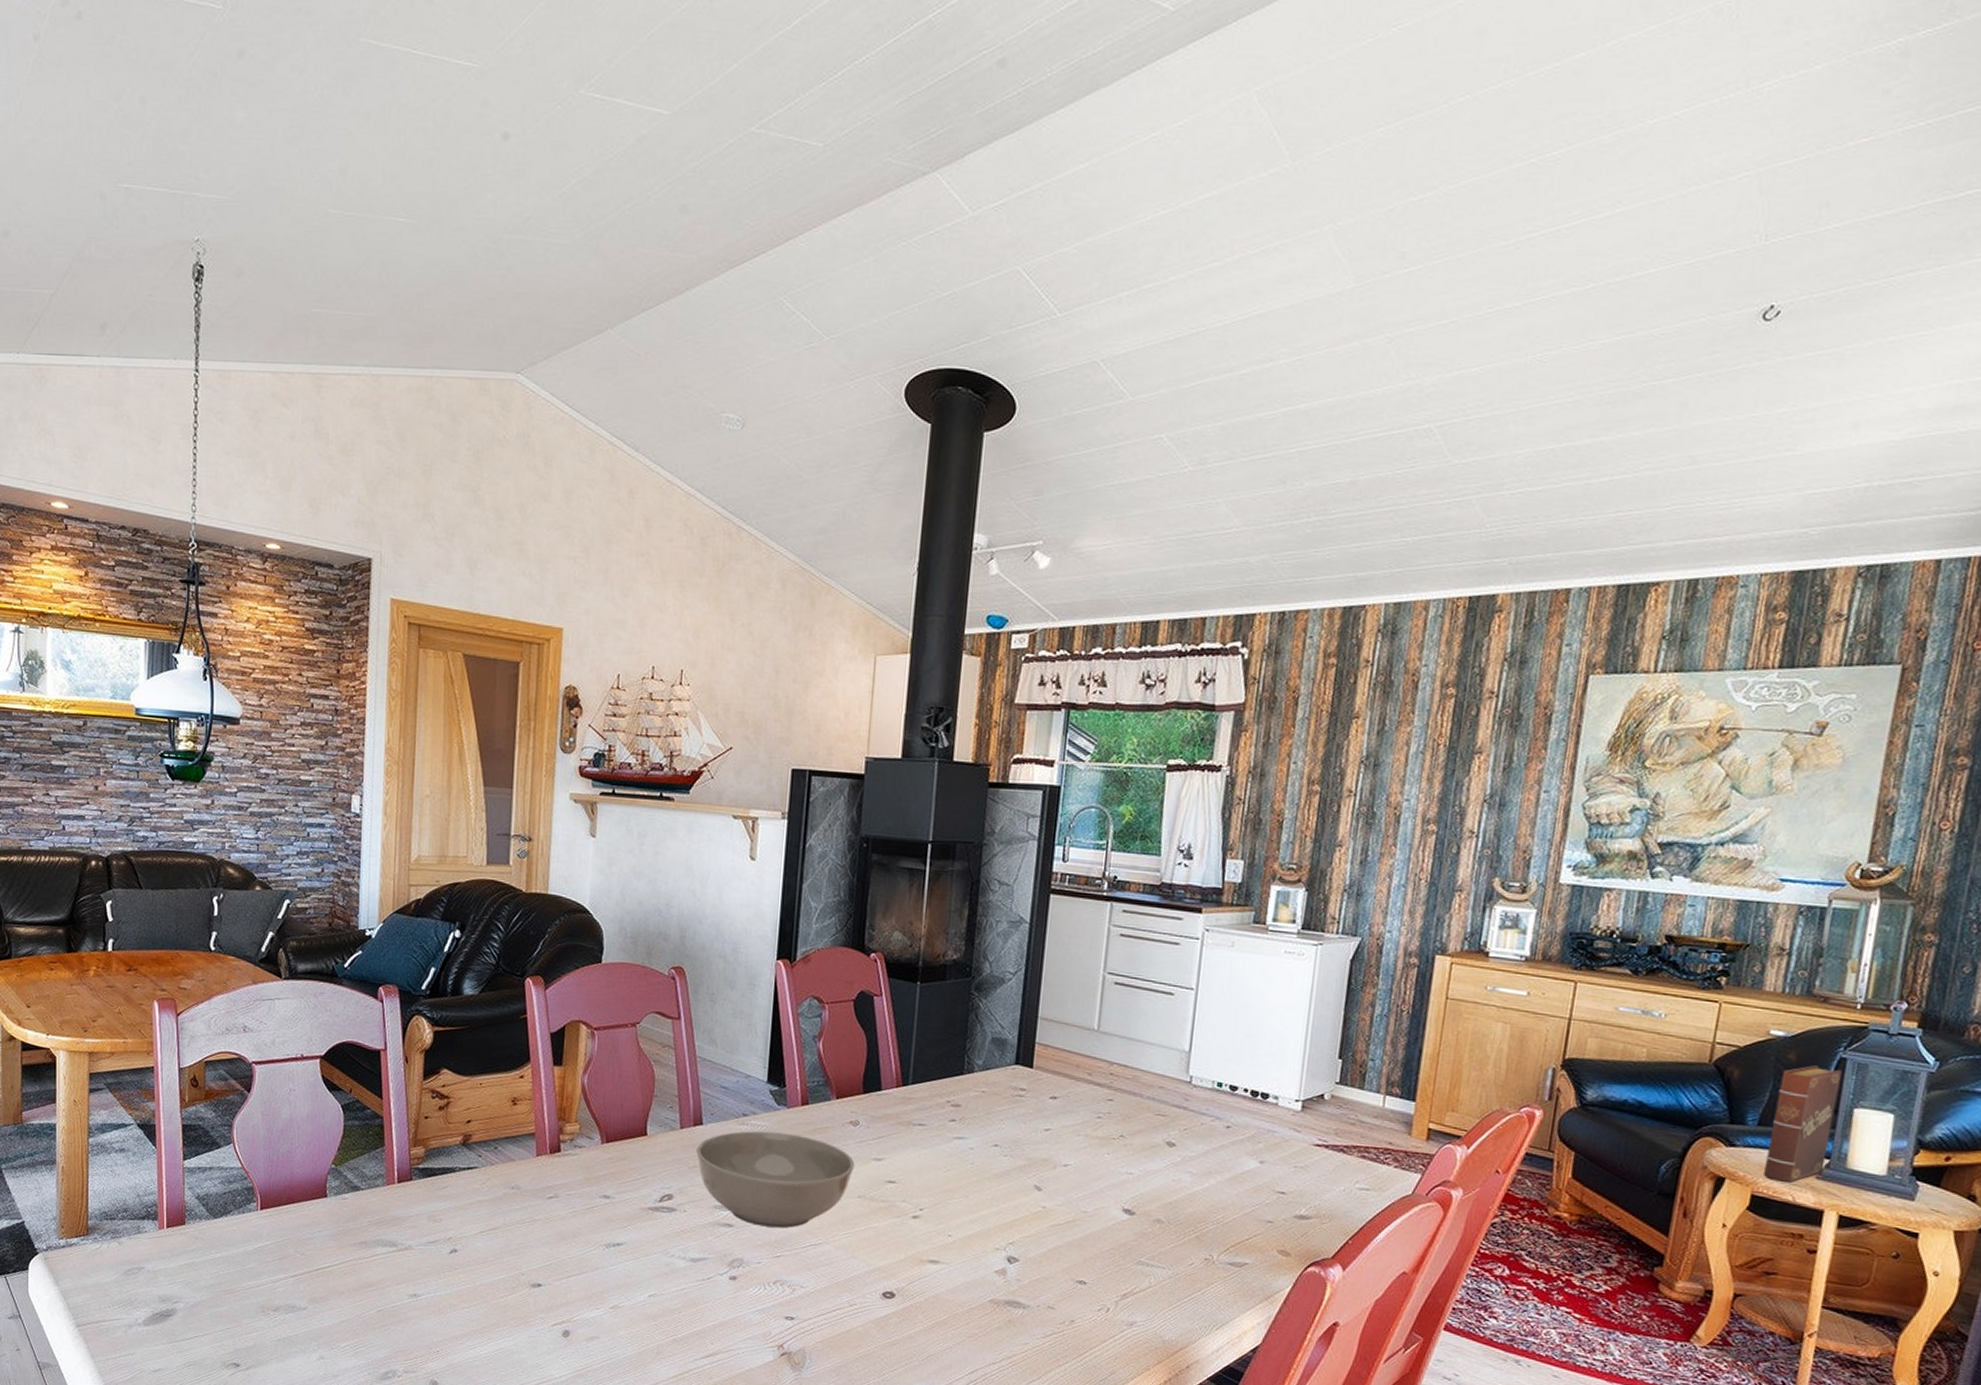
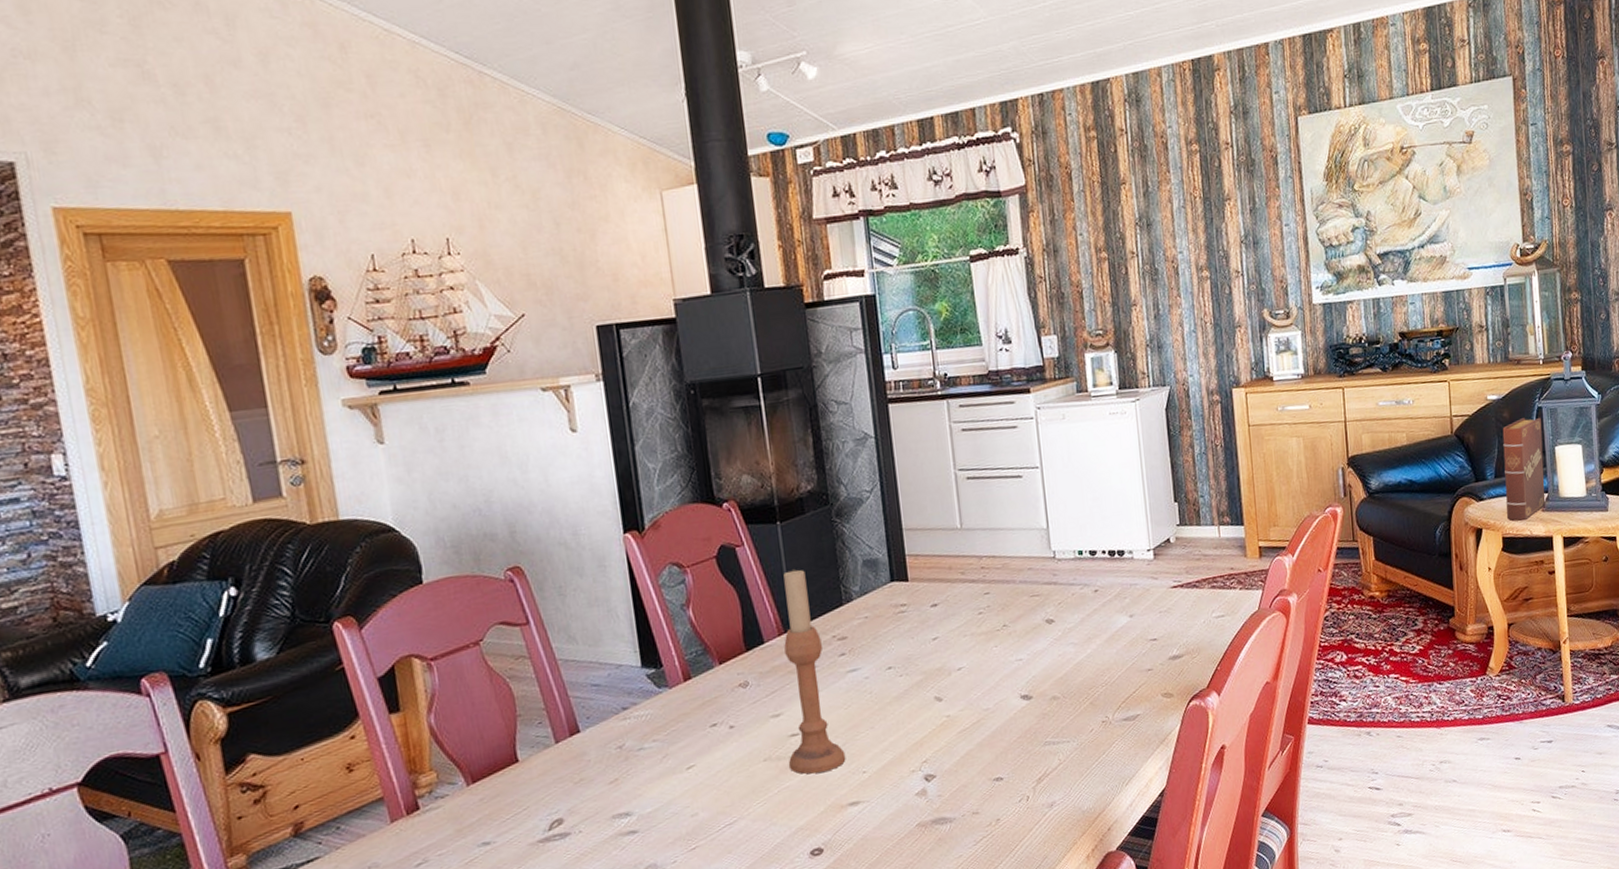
bowl: present [696,1131,855,1229] -> none [578,713,754,824]
candlestick: none [880,1029,936,1225] -> present [783,569,846,774]

